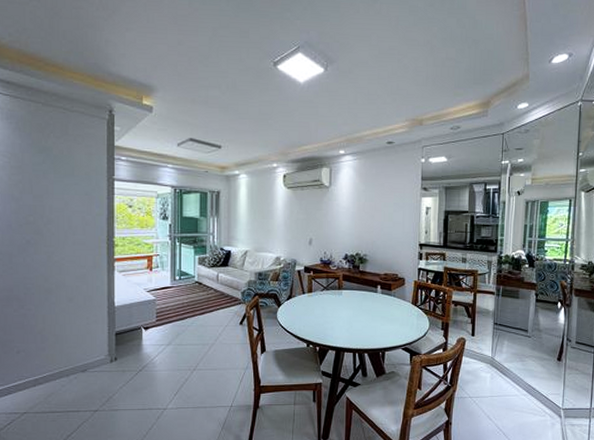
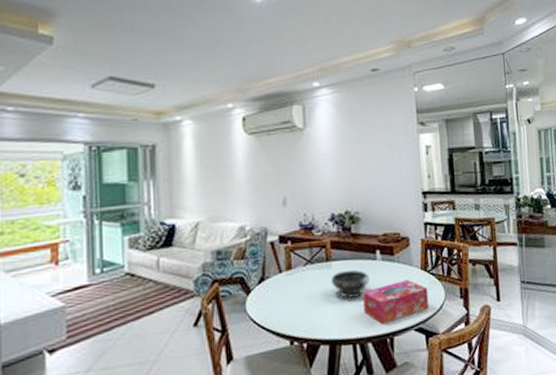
bowl: none [341,299,371,319] -> present [331,270,370,299]
tissue box: none [364,311,416,341] -> present [363,280,429,324]

